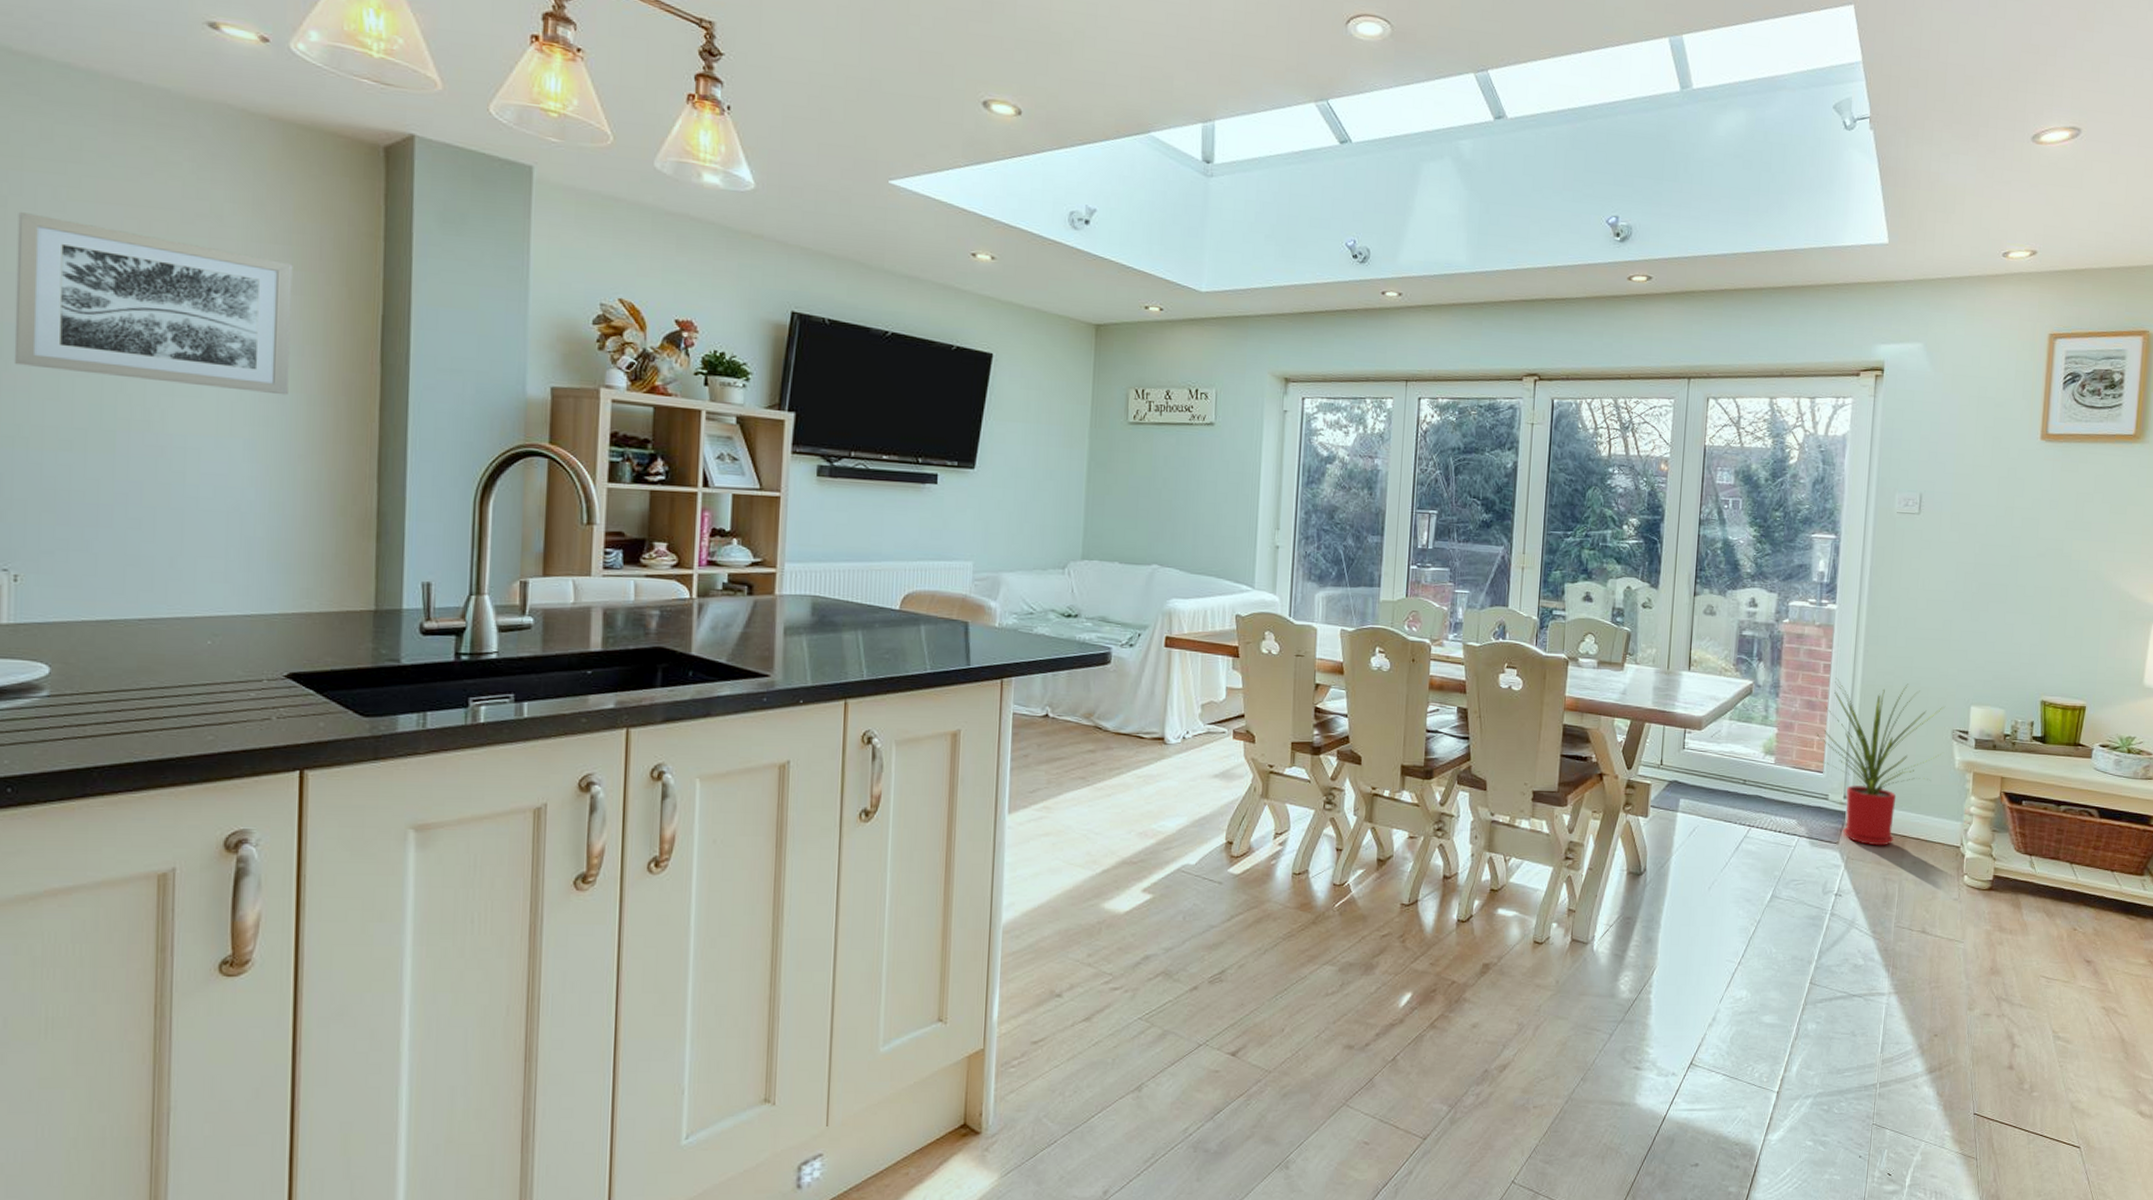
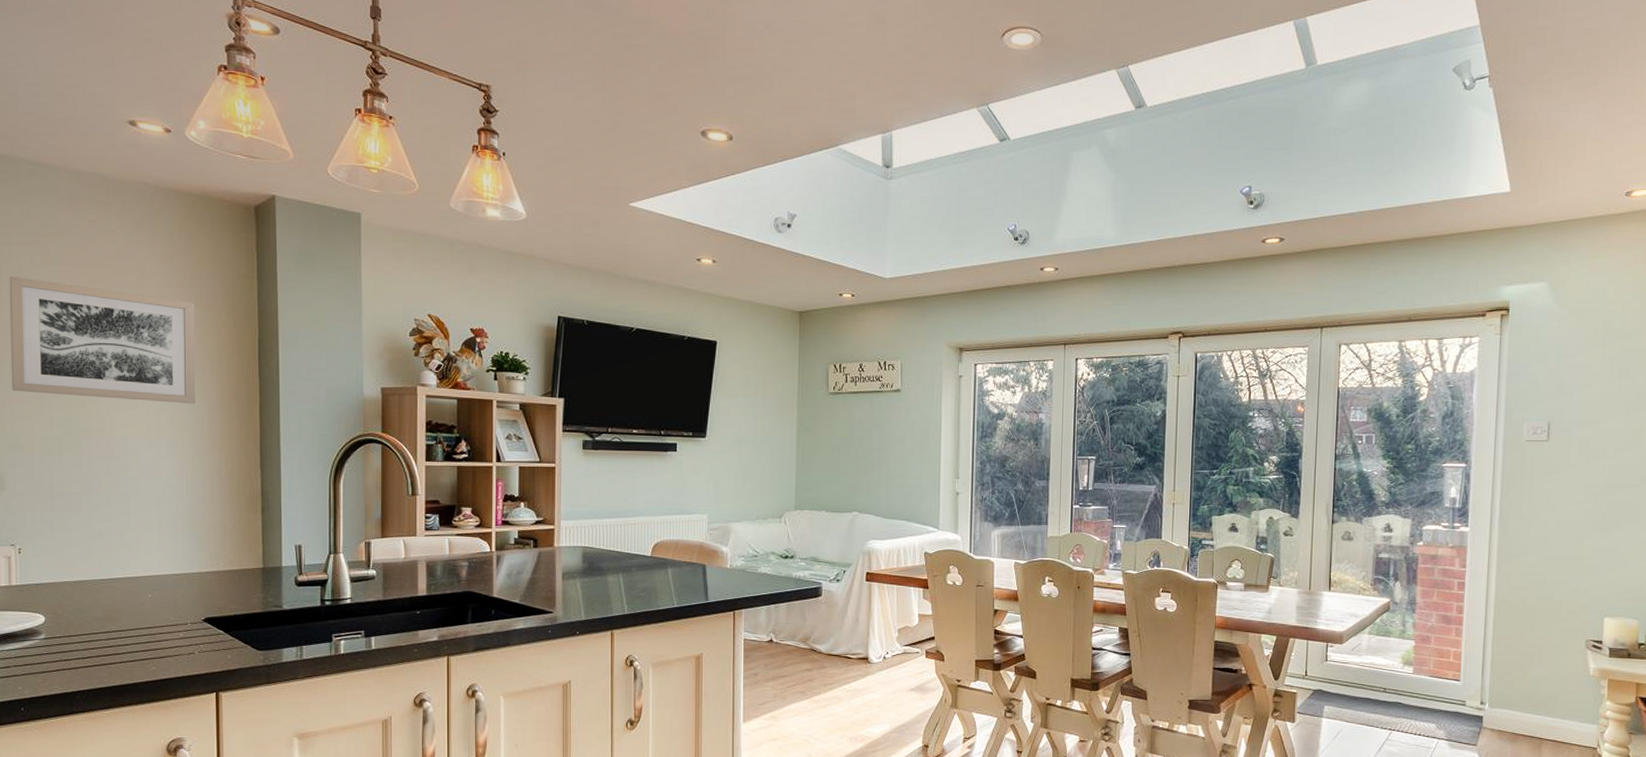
house plant: present [1813,678,1945,846] -> none [1450,594,1578,748]

